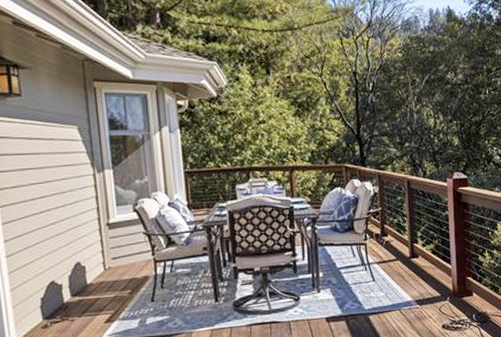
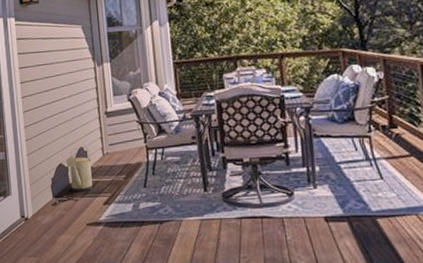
watering can: none [59,263,92,312] -> present [66,148,93,192]

